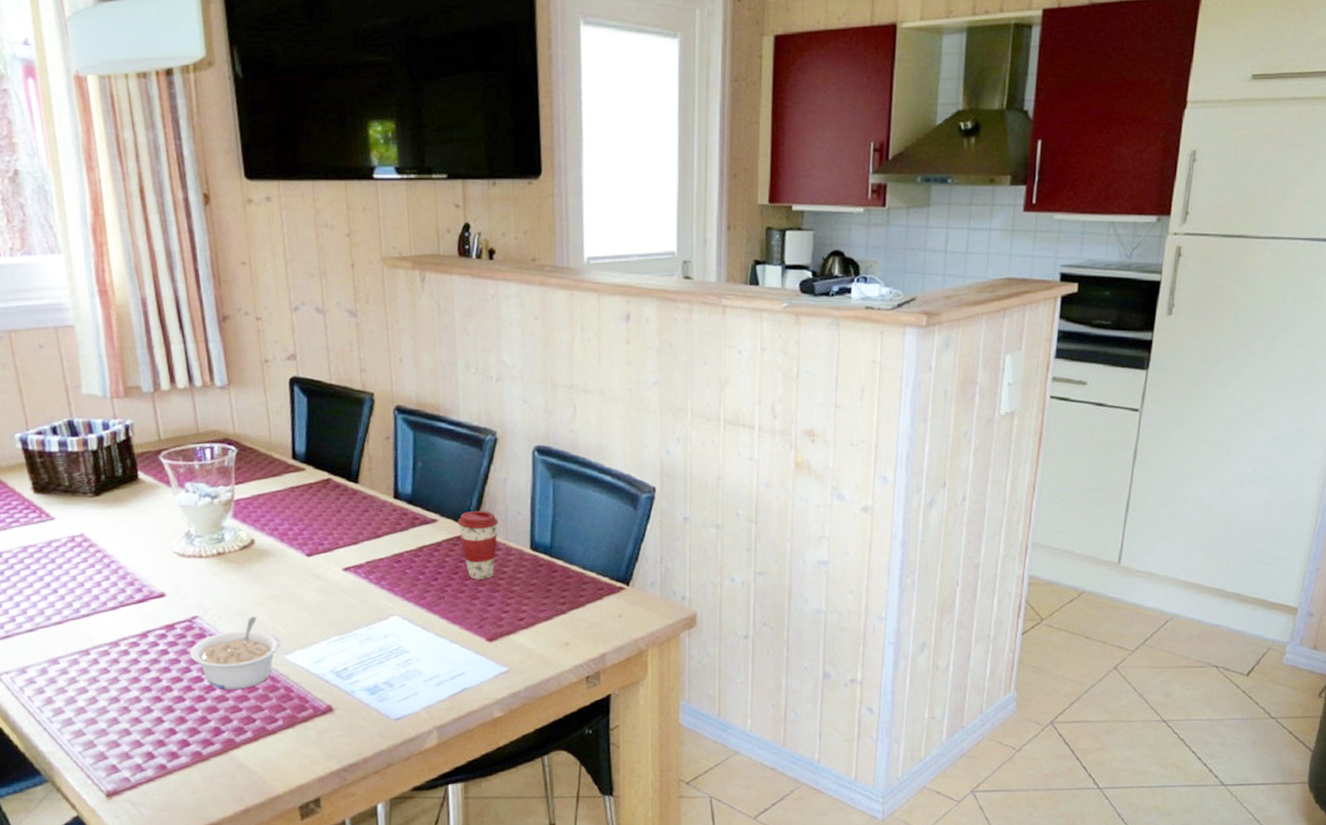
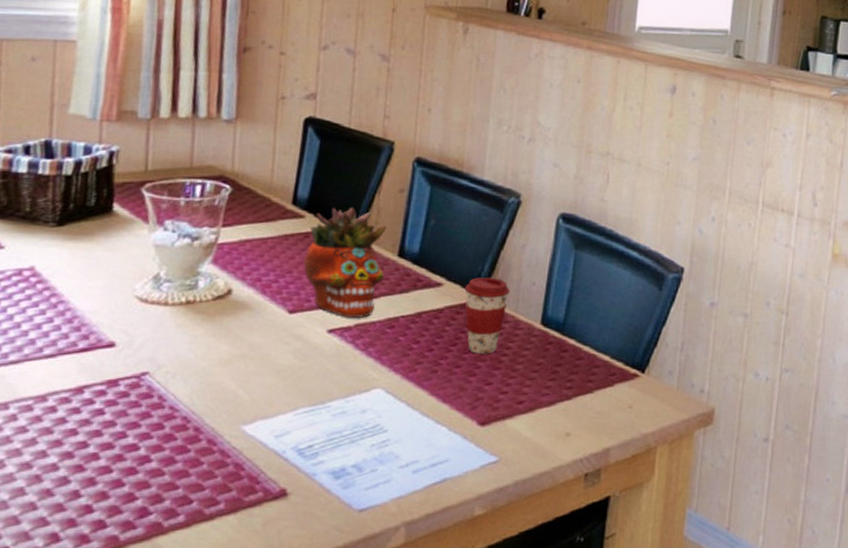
legume: present [190,617,281,690] -> none [129,378,240,463]
succulent planter: none [311,458,384,556] -> present [303,207,387,318]

